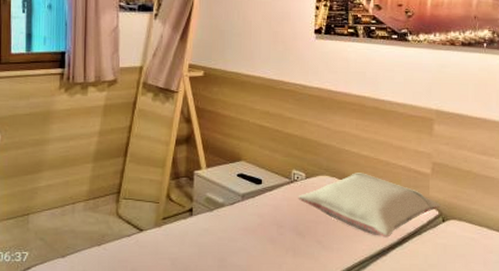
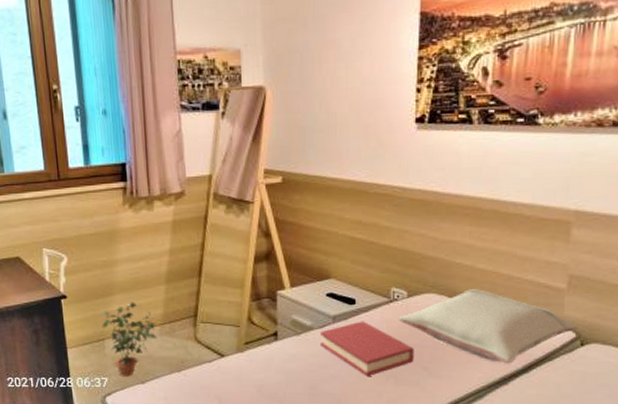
potted plant: none [27,178,81,251] -> present [101,302,157,377]
hardback book: none [230,199,310,250] -> present [321,321,415,377]

